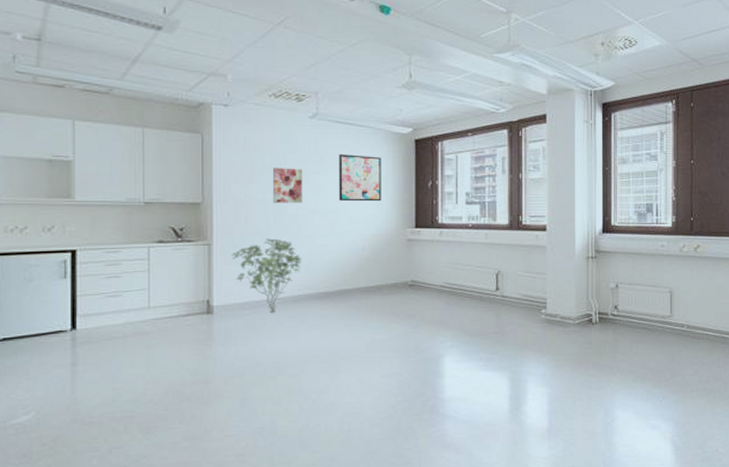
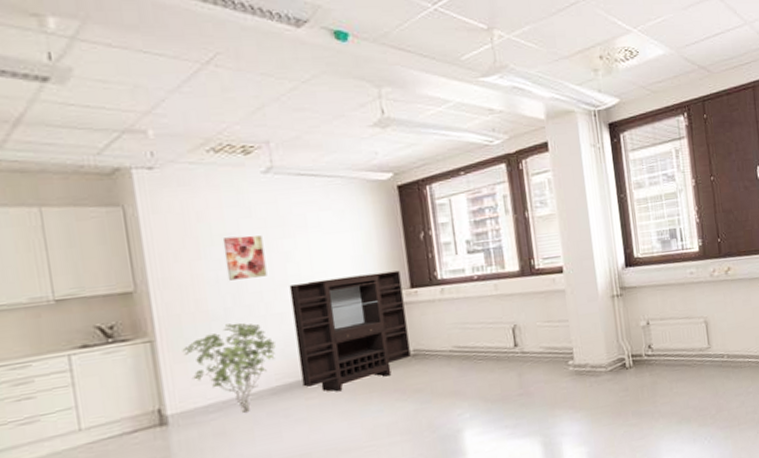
bookshelf: none [319,211,408,307] -> present [289,270,411,392]
wall art: present [339,154,382,202] -> none [306,210,366,269]

